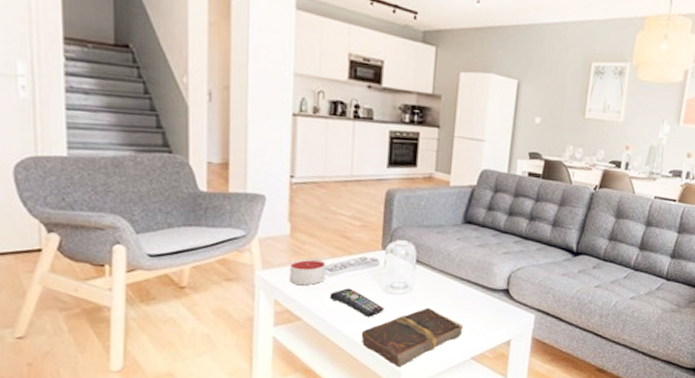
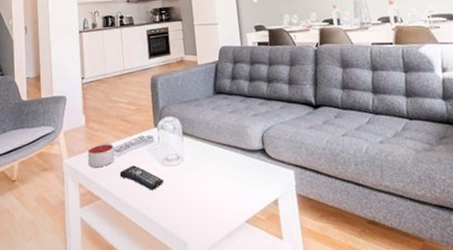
book: present [361,307,464,368] -> none [148,175,234,238]

